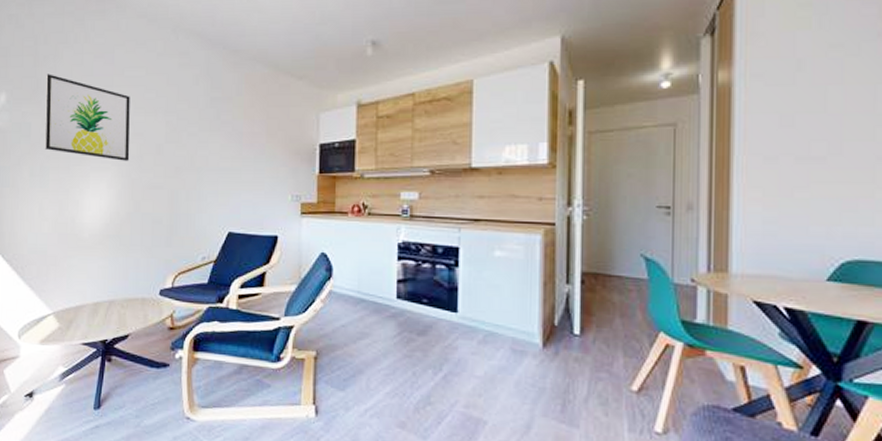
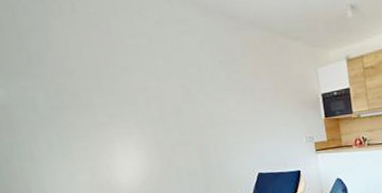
wall art: present [44,74,130,161] -> none [36,46,152,125]

